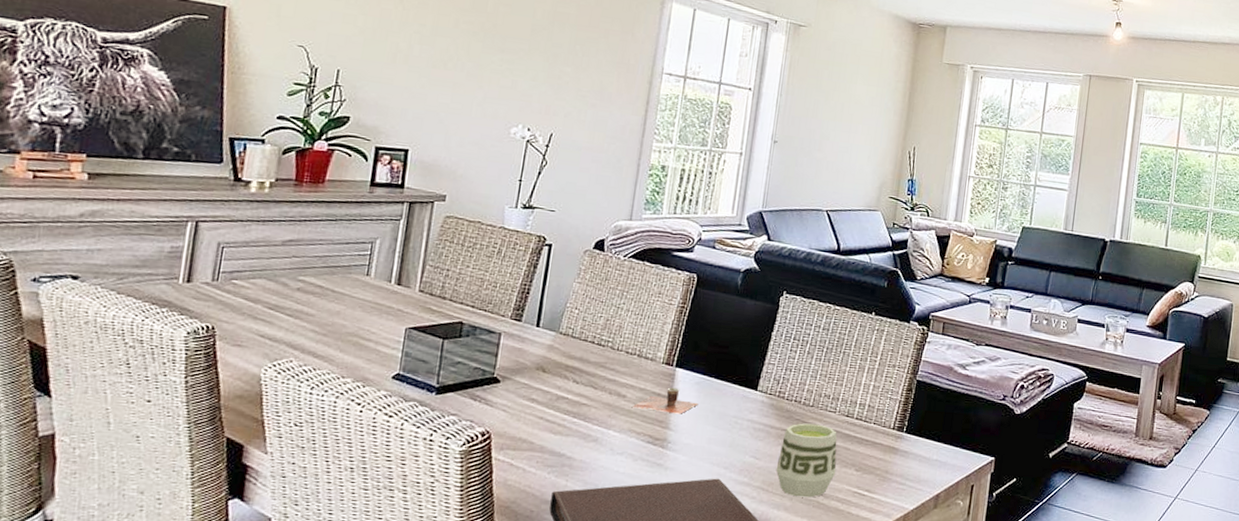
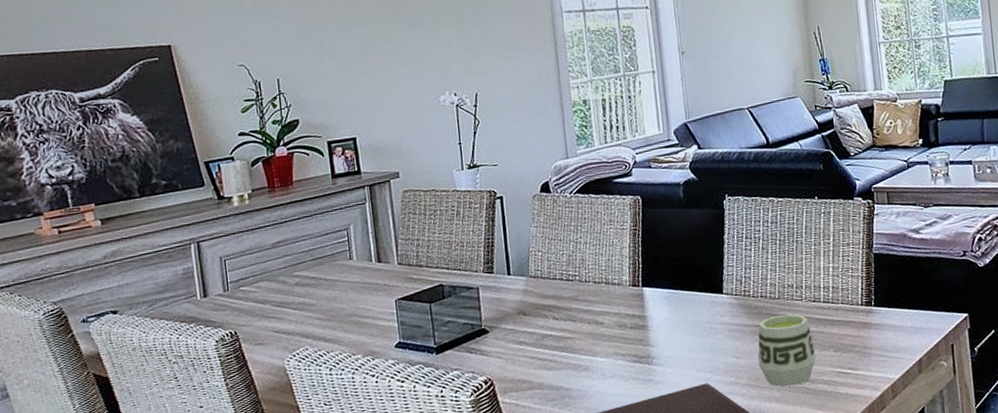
cup: present [633,387,699,414] -> none [612,306,672,333]

